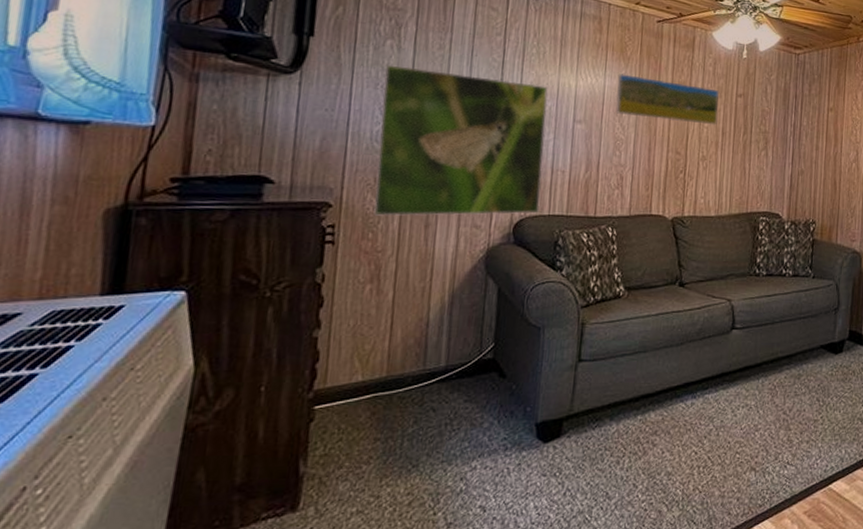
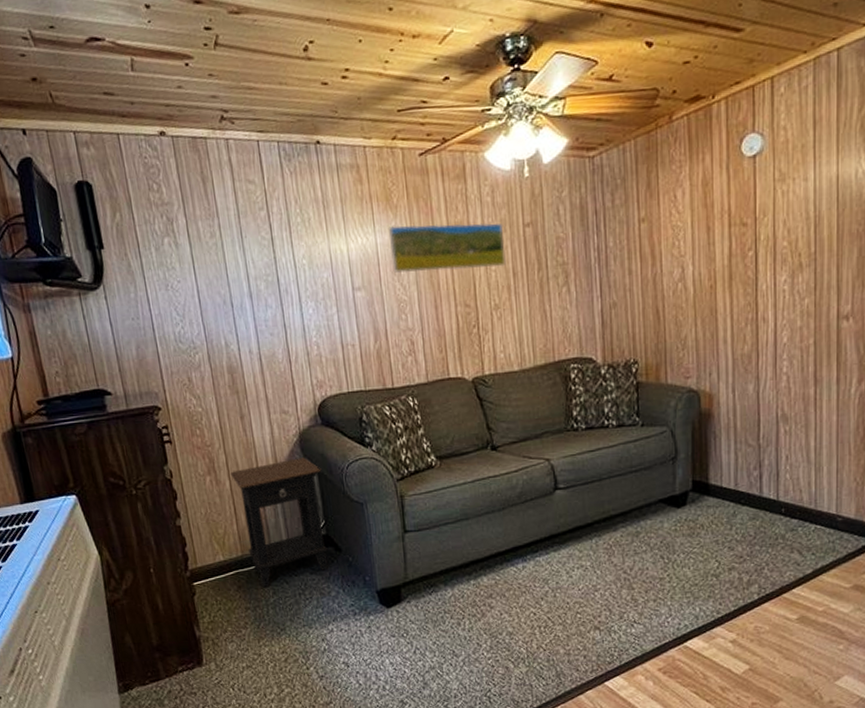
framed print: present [373,64,548,216] -> none [170,256,339,413]
side table: none [396,274,503,416] -> present [230,457,328,588]

